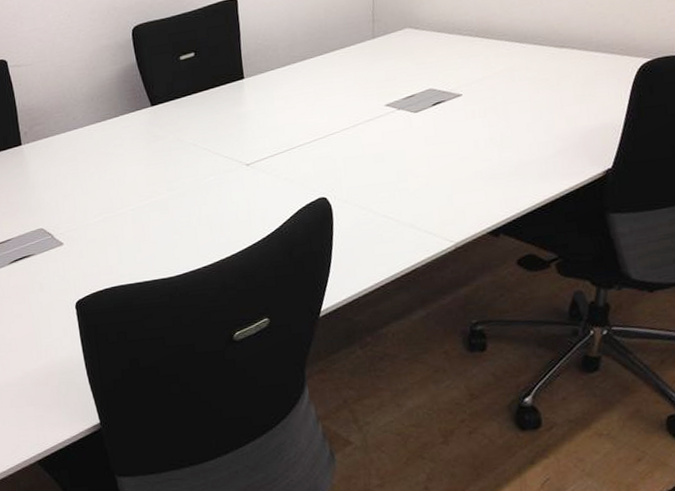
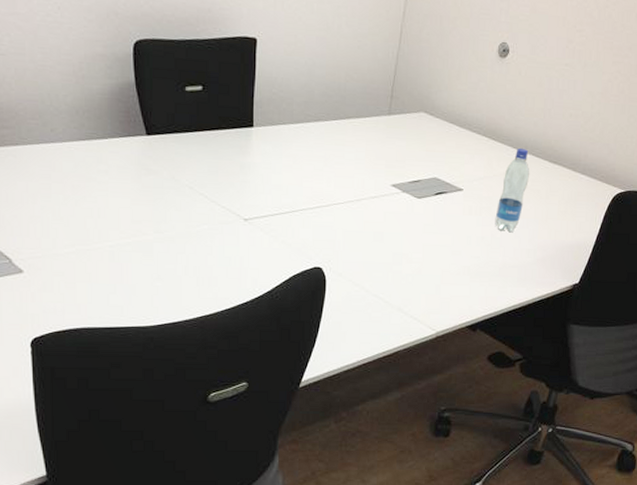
bottle: none [502,39,535,129] -> present [495,147,530,233]

